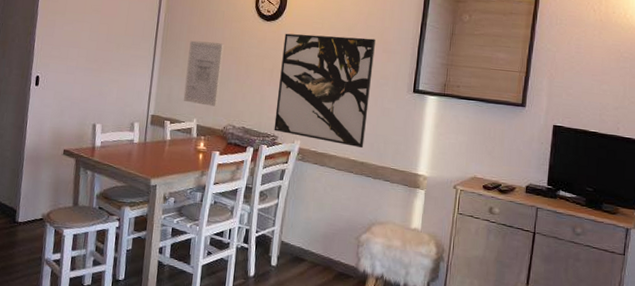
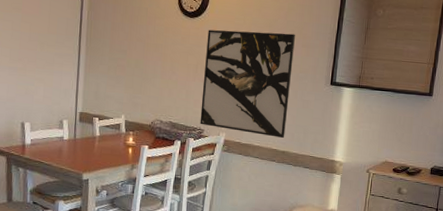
wall art: present [183,40,224,107] -> none [110,38,149,103]

